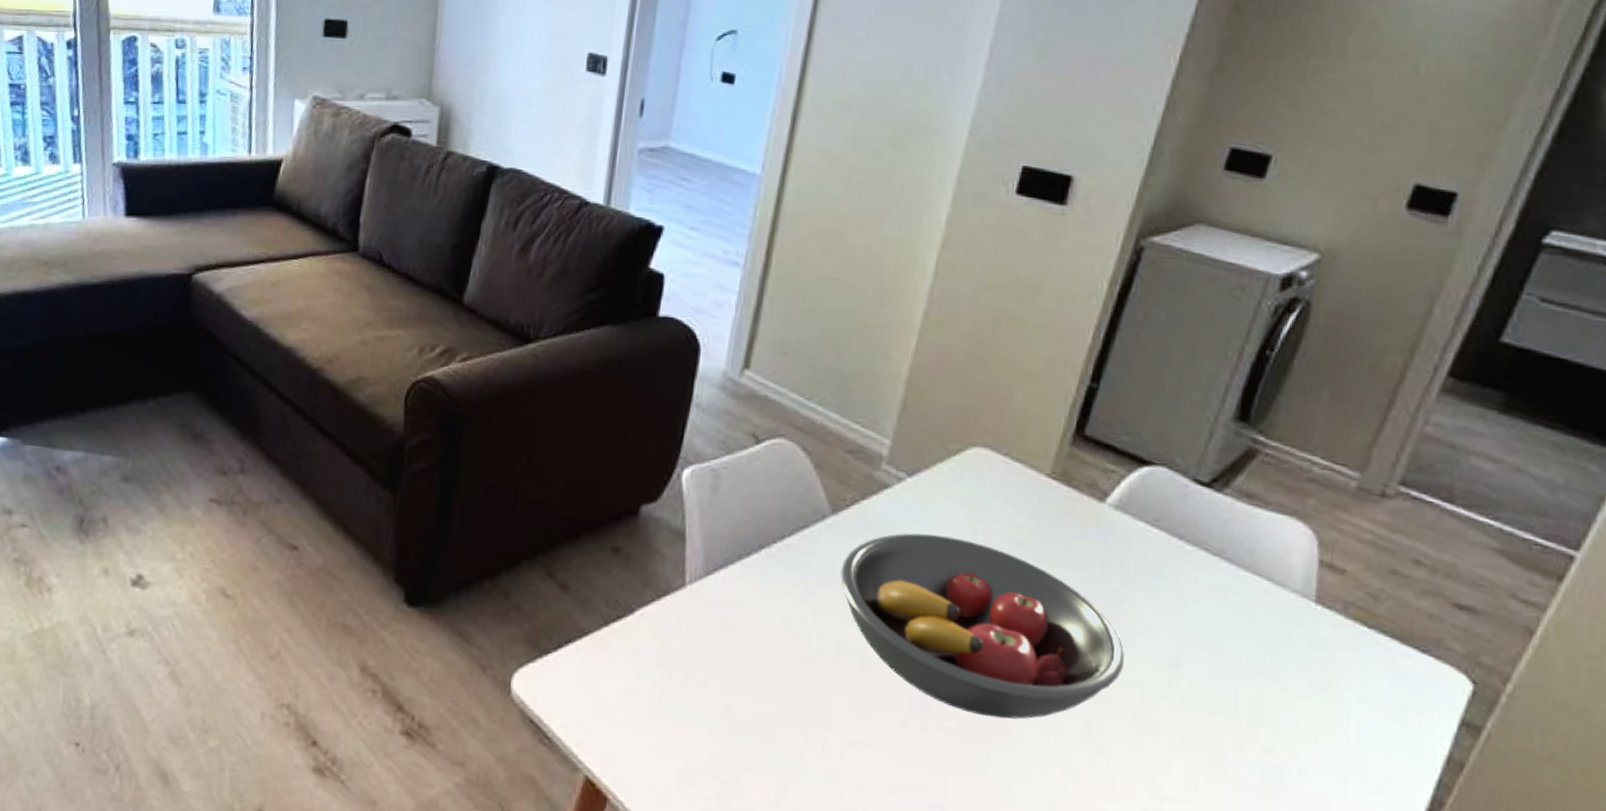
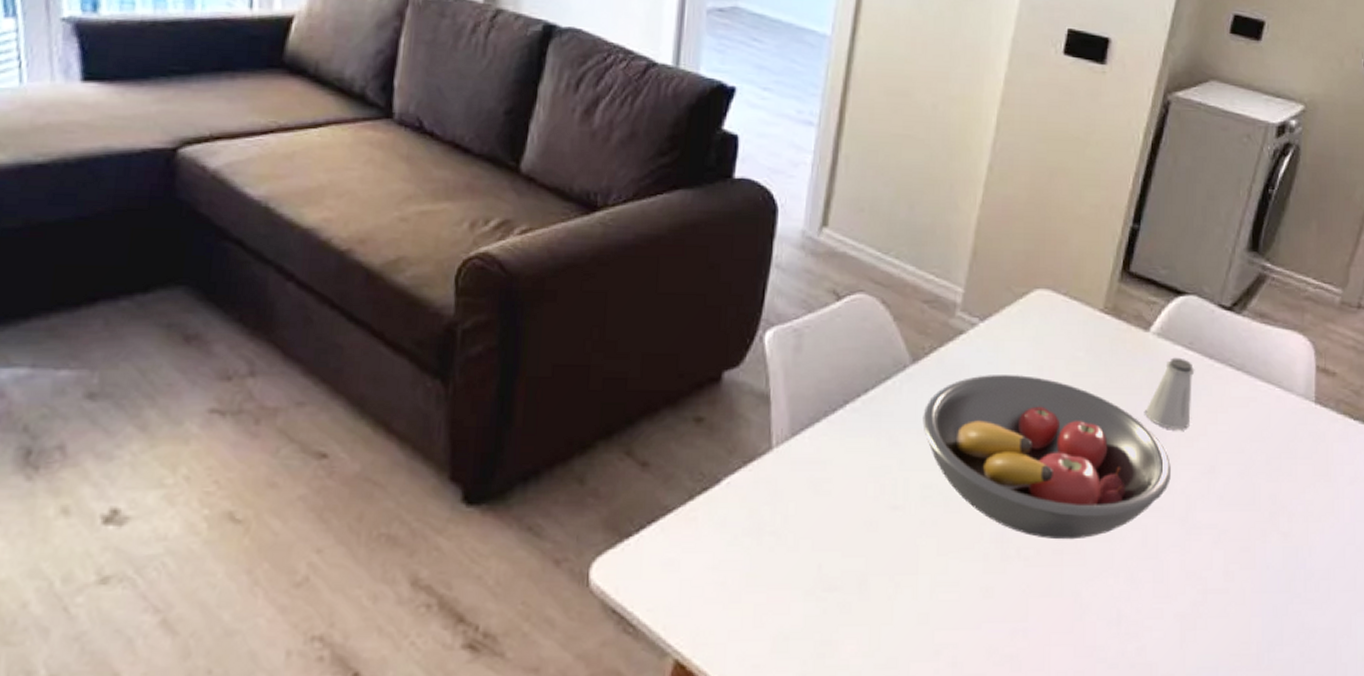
saltshaker: none [1095,534,1160,615] -> present [1145,357,1195,429]

